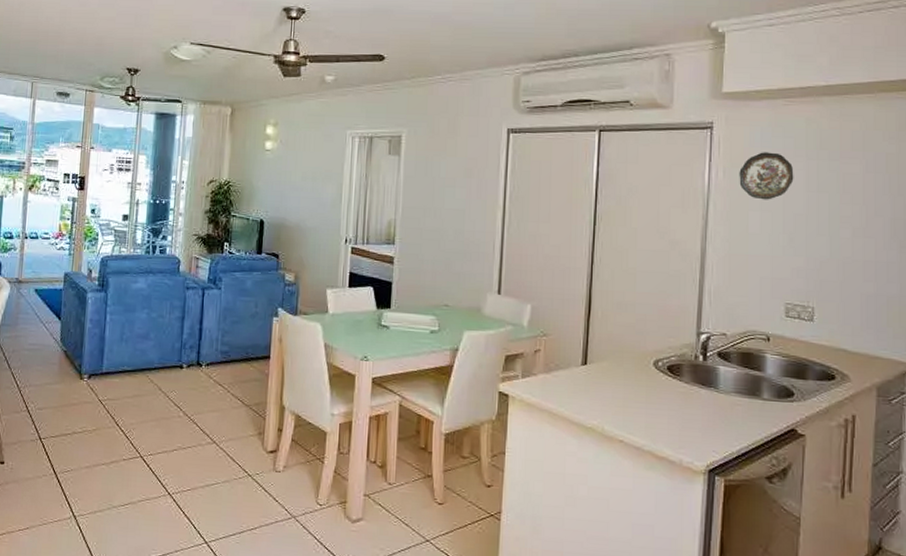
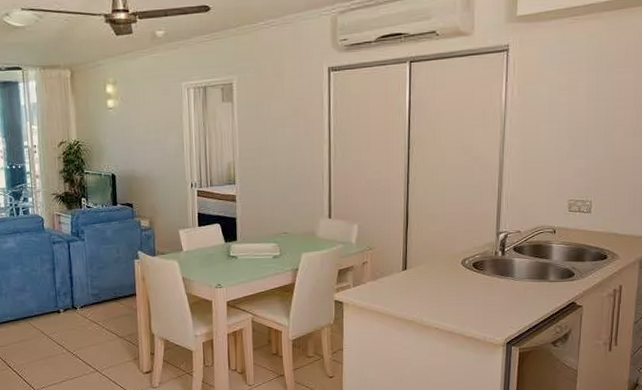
decorative plate: present [739,152,794,200] -> none [531,68,578,112]

